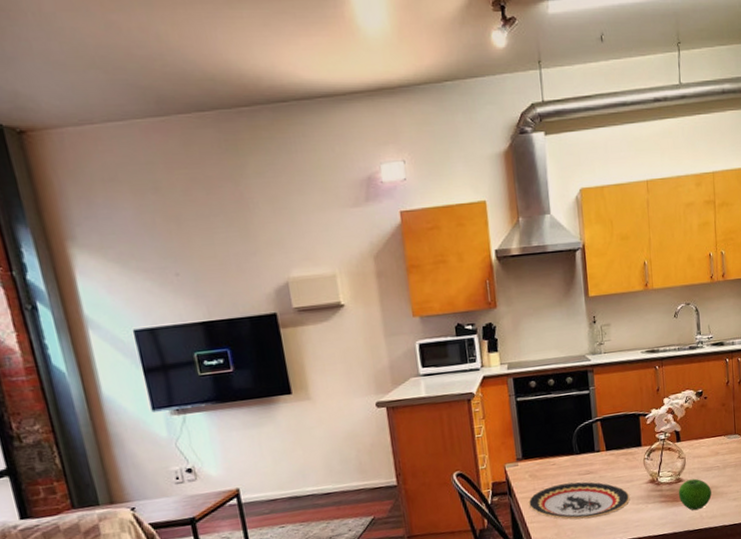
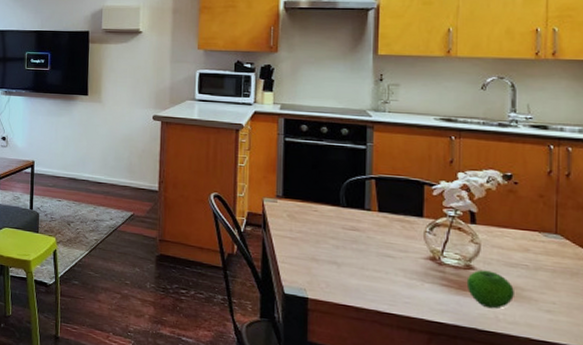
plate: present [528,481,630,520] -> none [282,232,402,280]

